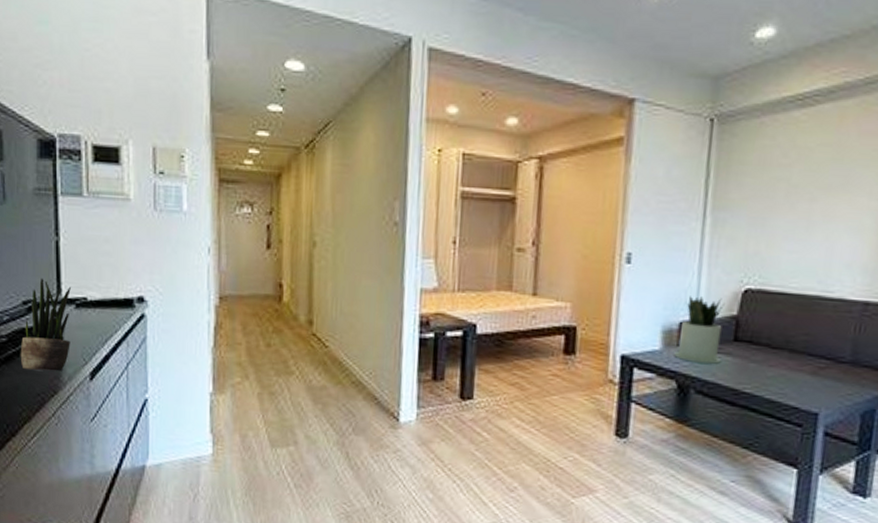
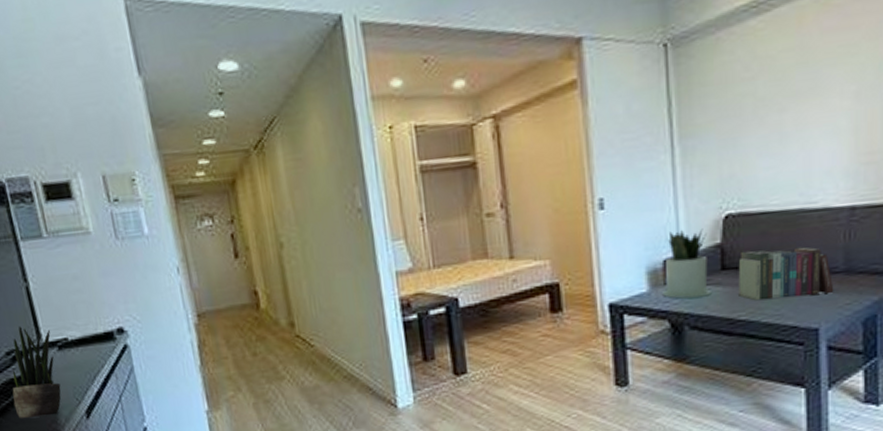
books: none [747,326,839,382] -> present [738,246,834,301]

